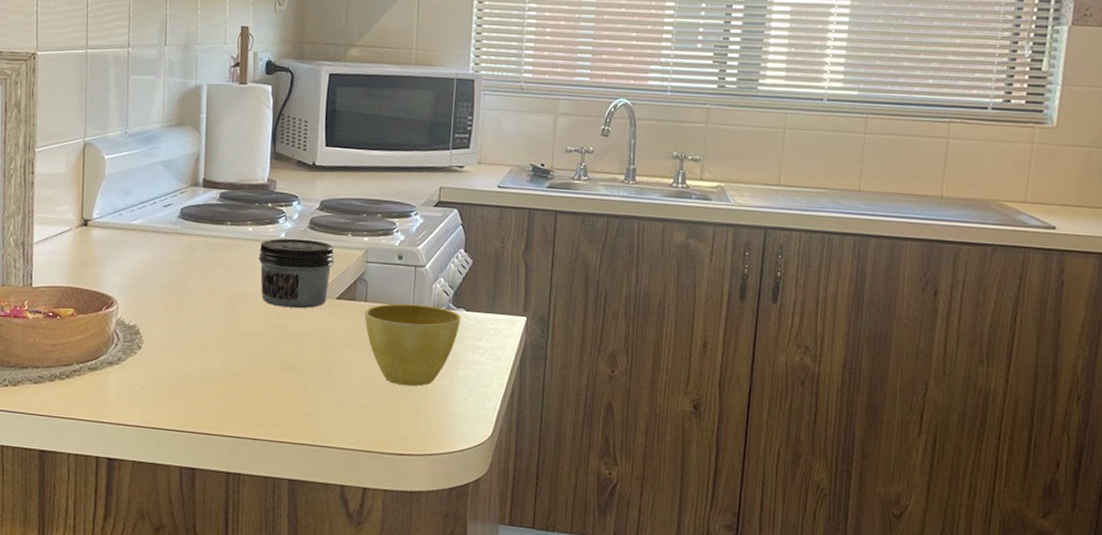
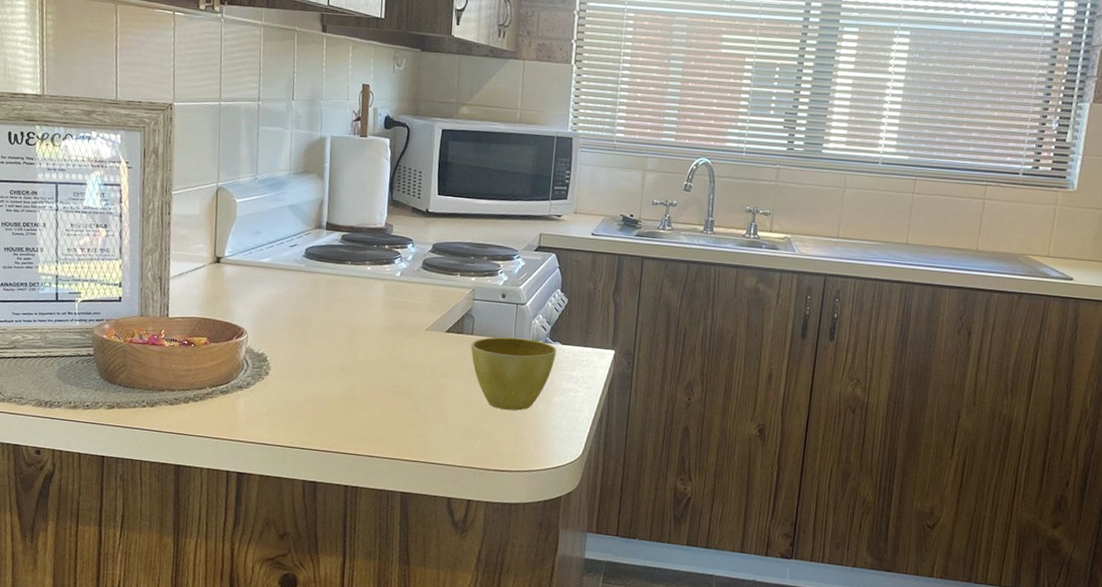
jar: present [258,238,334,309] -> none [376,277,444,341]

